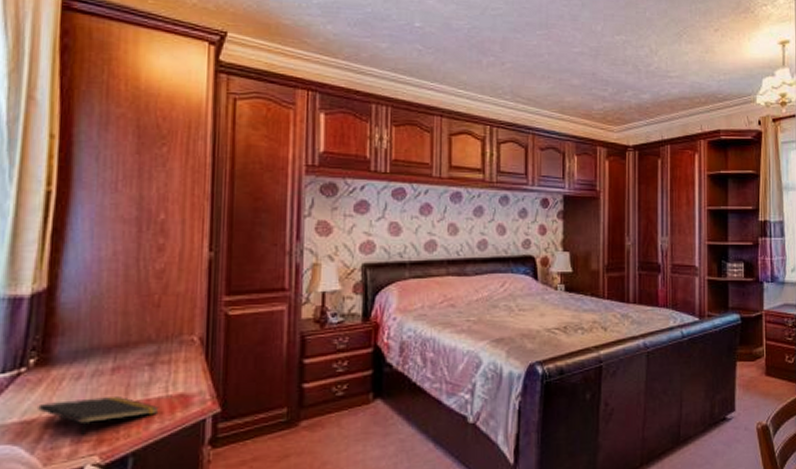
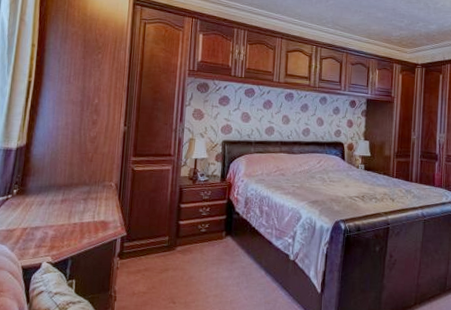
notepad: present [38,395,159,437] -> none [17,218,89,243]

